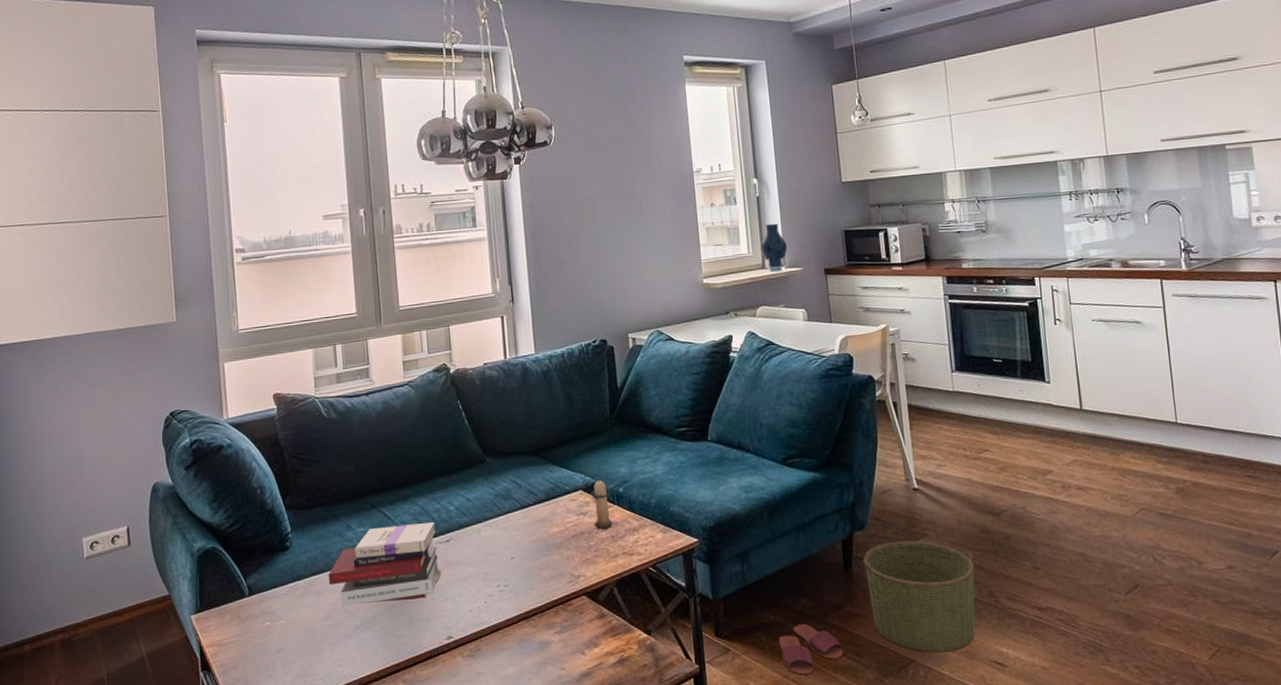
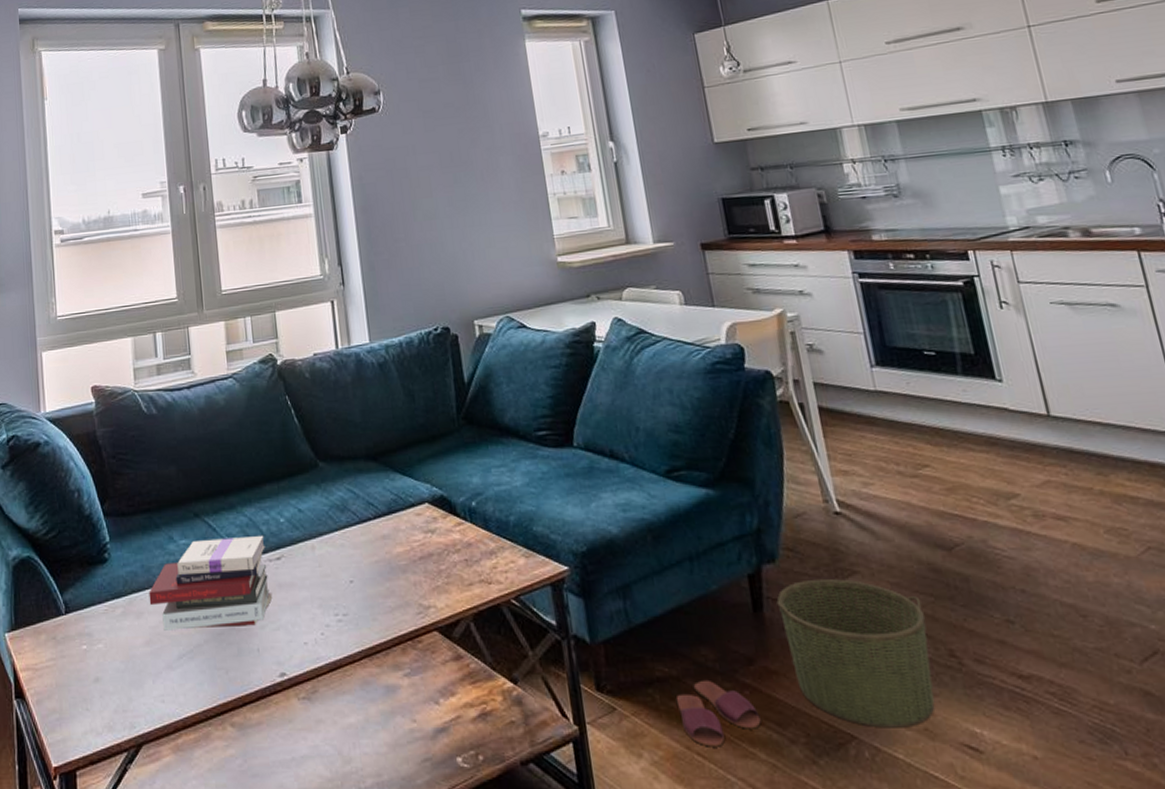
candle: present [590,478,613,529] -> none [438,489,466,551]
vase: present [760,223,788,273] -> none [622,191,655,249]

